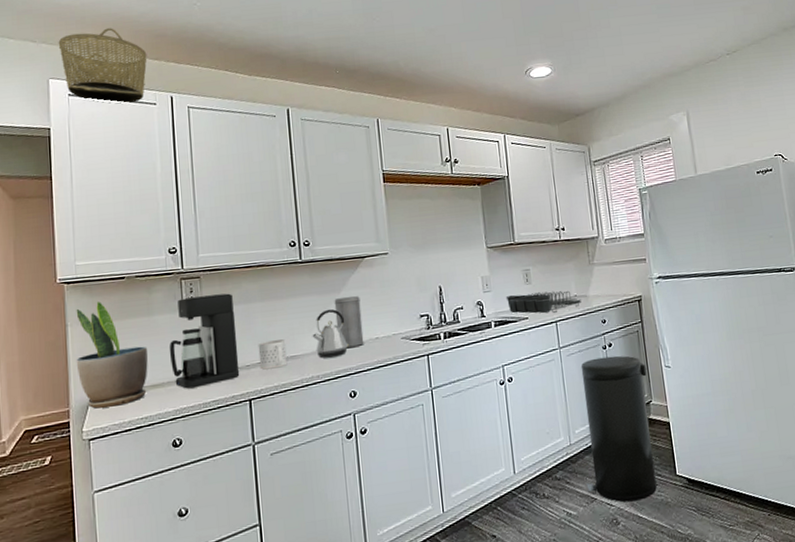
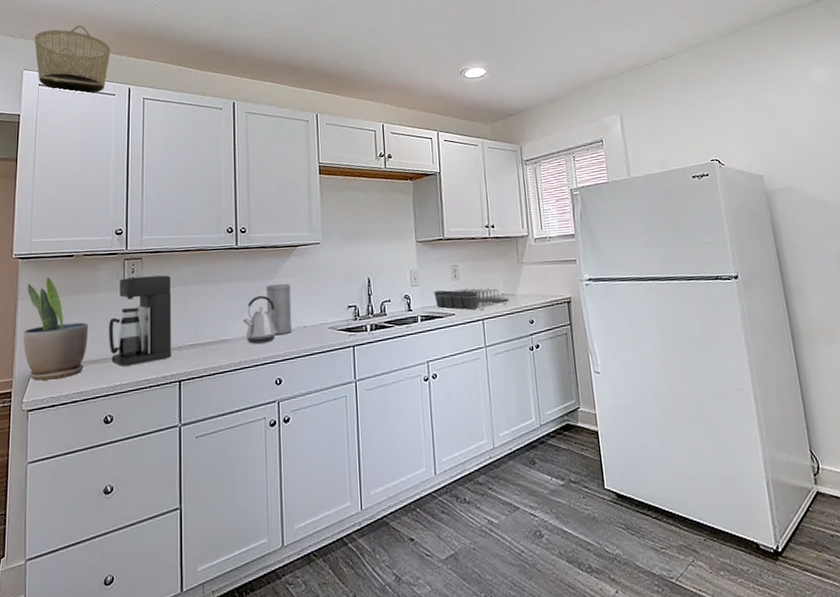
mug: present [258,339,288,370] -> none [191,322,218,352]
pedal bin: present [581,355,657,502] -> none [507,358,584,514]

